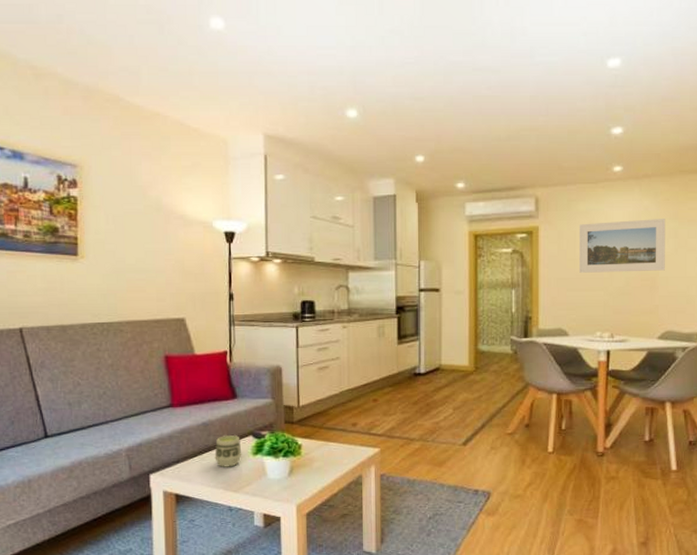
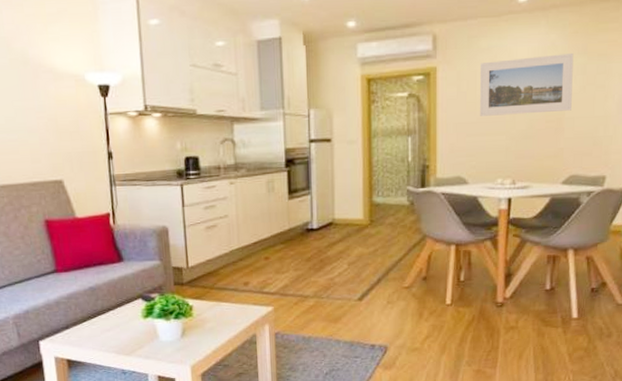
cup: present [214,434,242,467] -> none [104,298,132,332]

